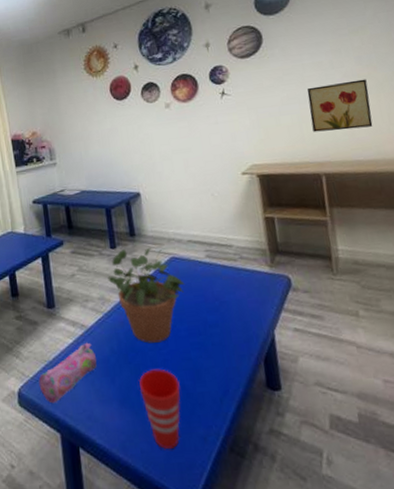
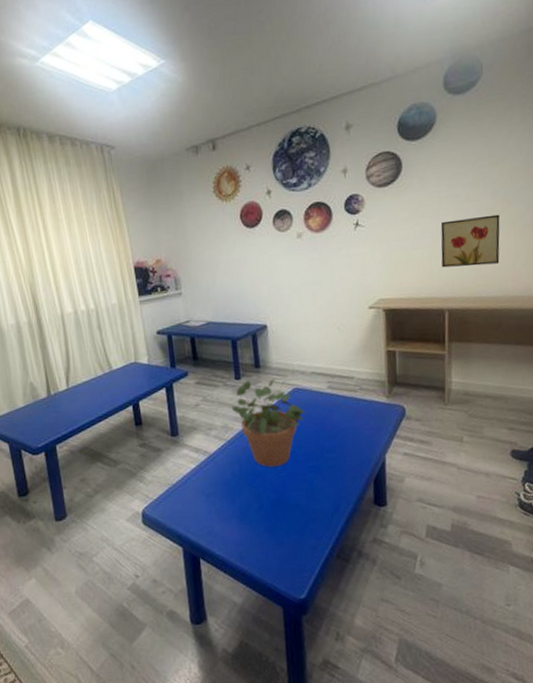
pencil case: present [38,342,97,404] -> none [162,467,219,522]
cup: present [139,369,181,450] -> none [258,489,296,559]

